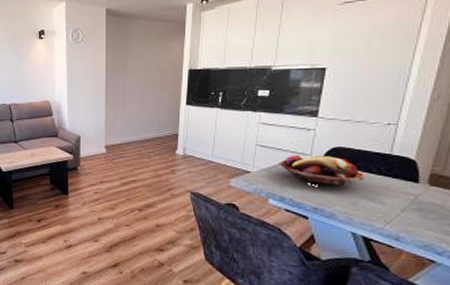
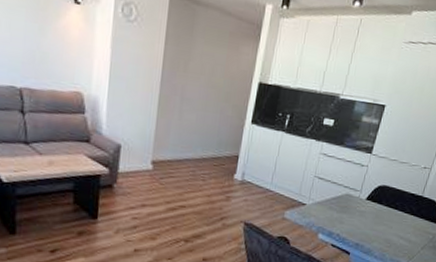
fruit basket: present [279,154,365,187] -> none [332,189,401,224]

